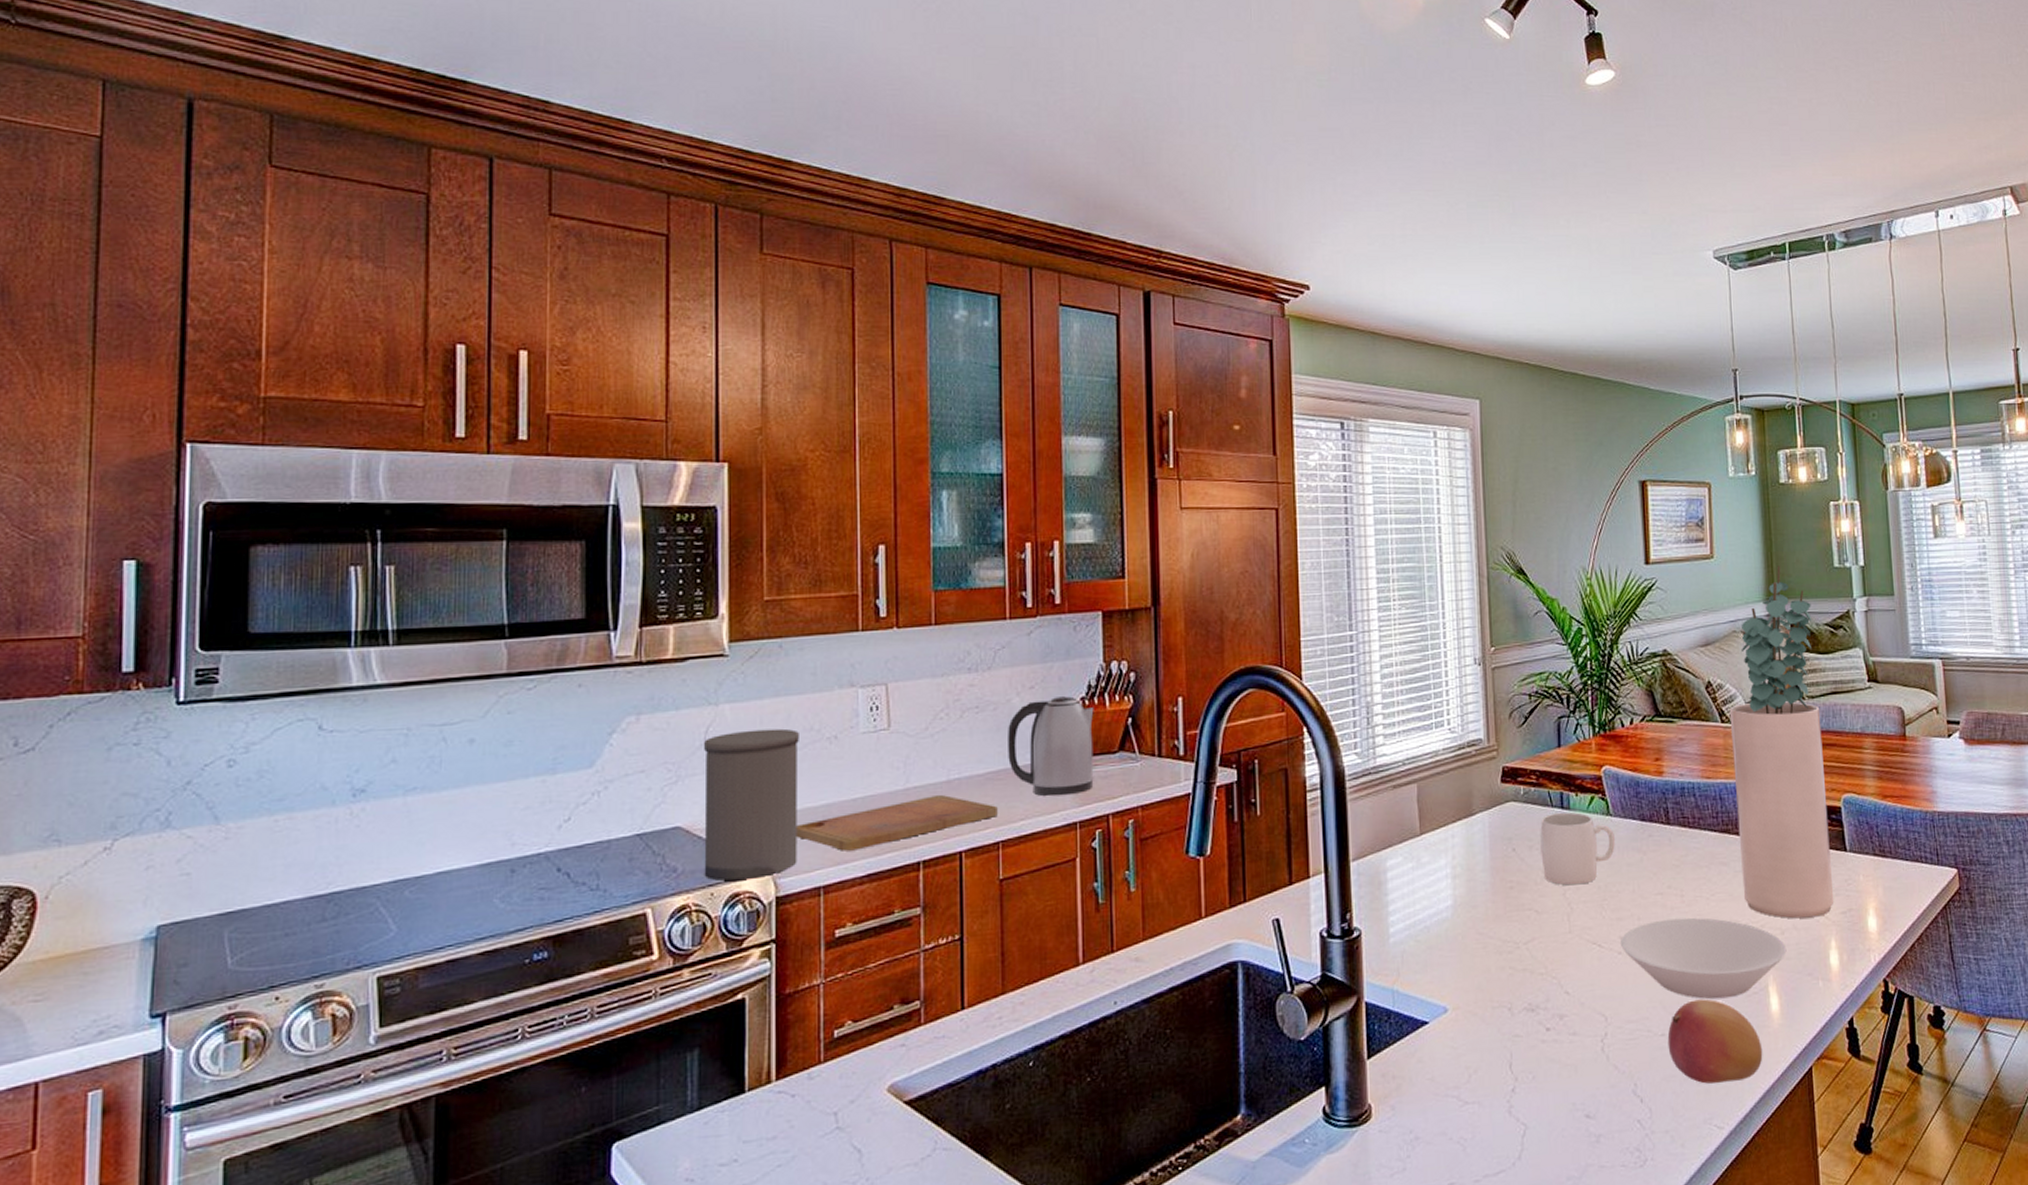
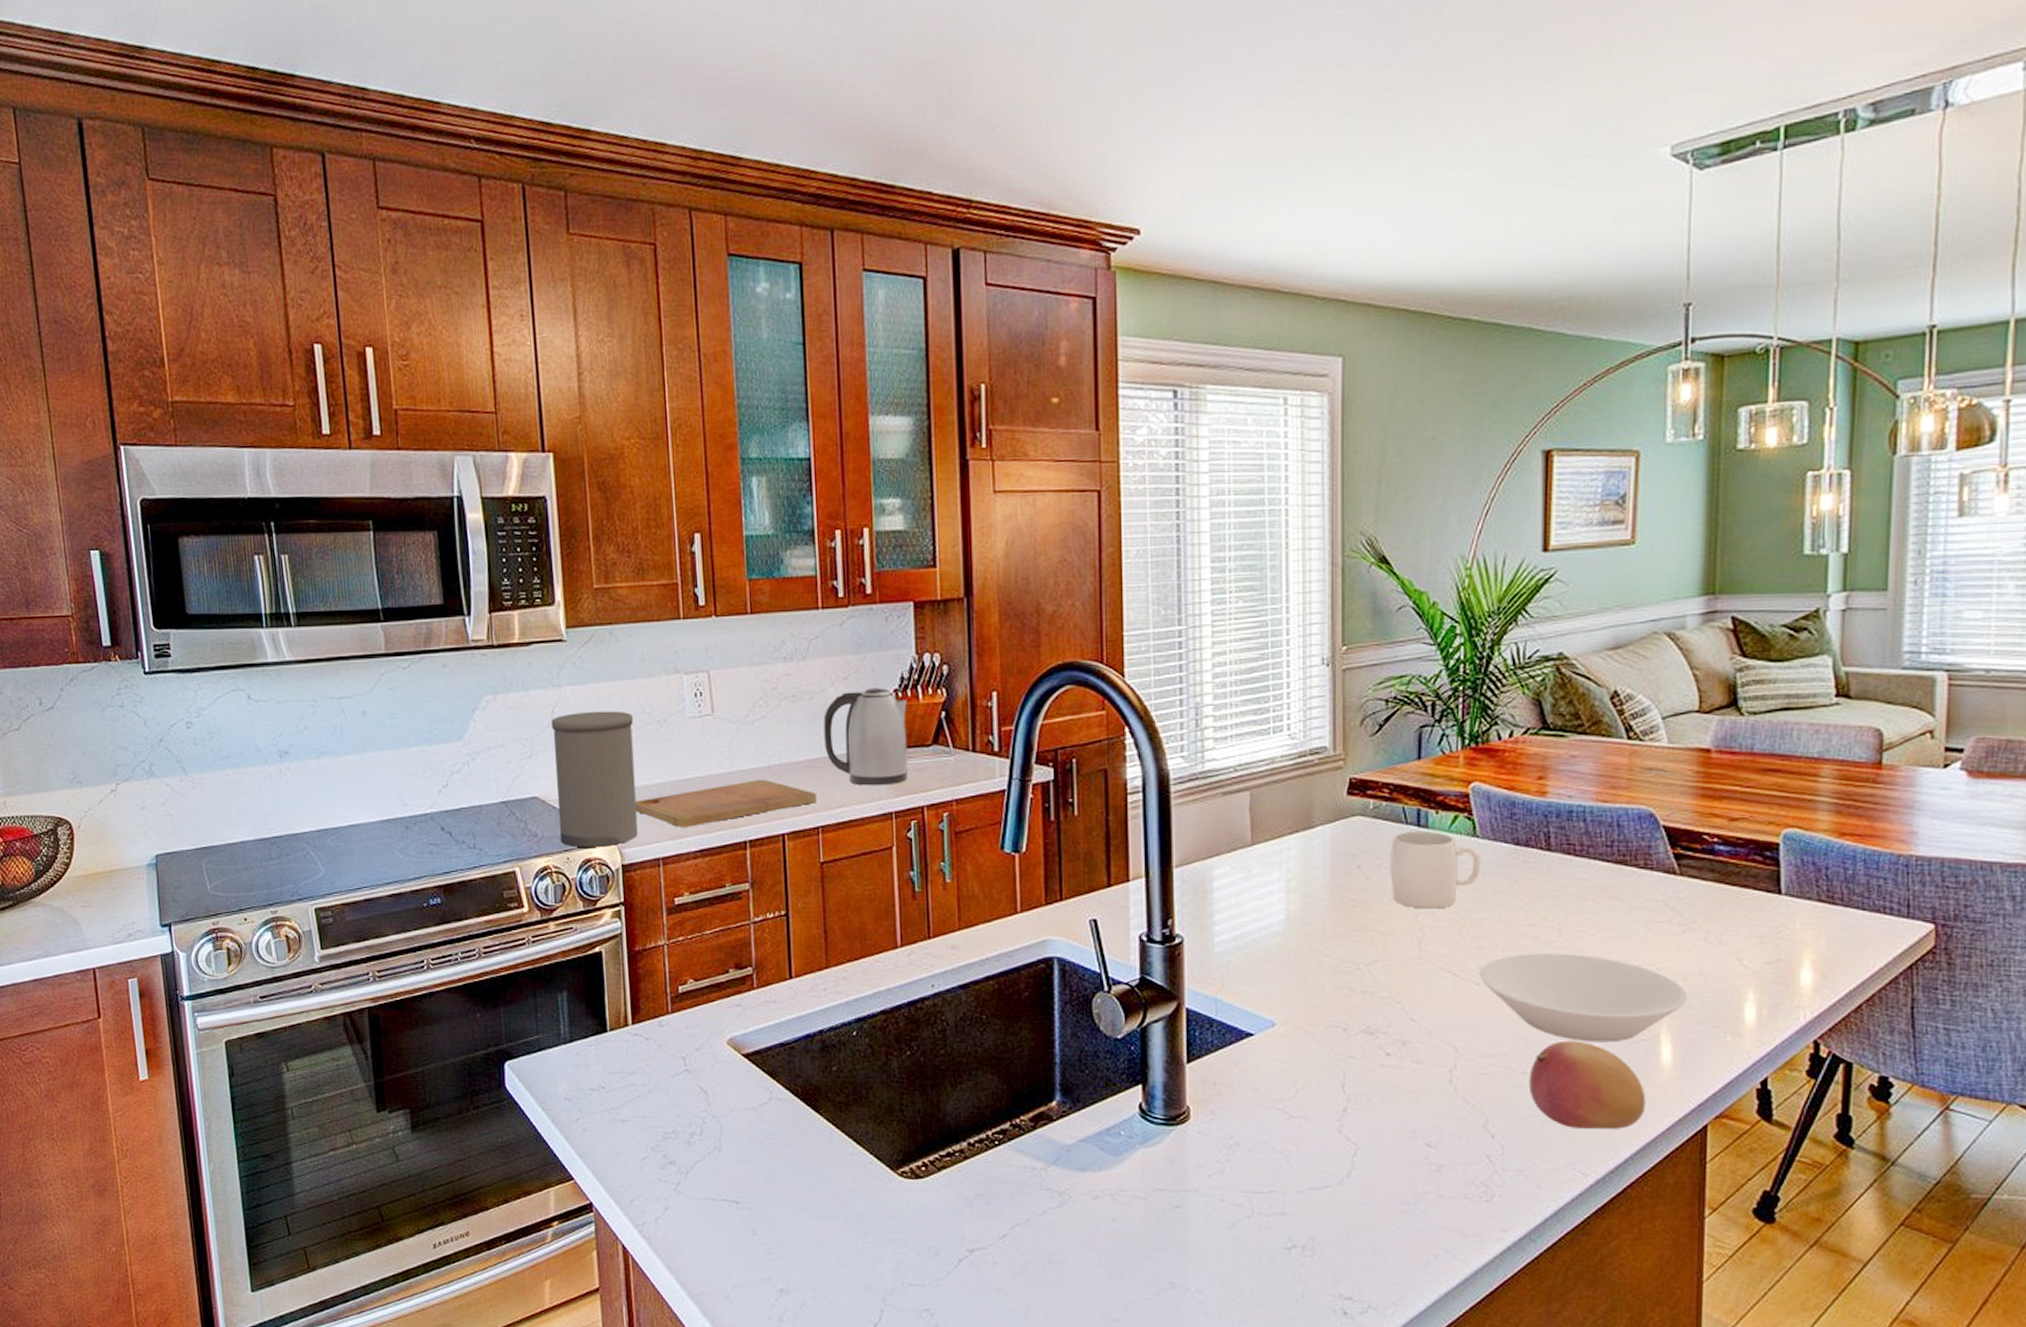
vase: present [1729,566,1834,919] -> none [1638,553,1766,965]

